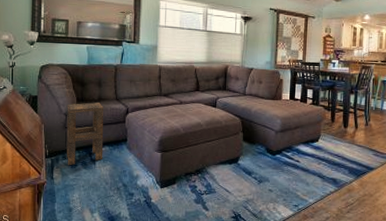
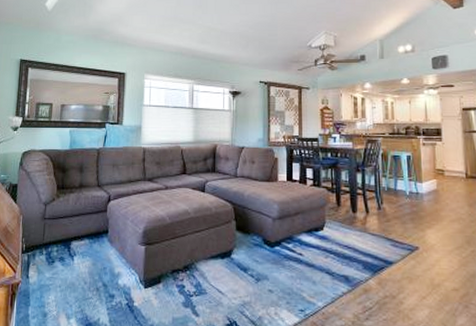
side table: present [66,102,104,166] -> none [43,190,85,262]

